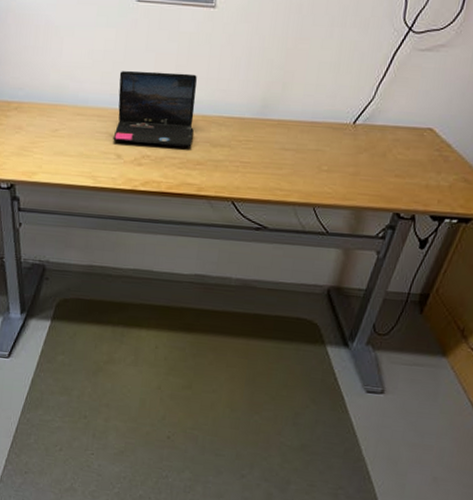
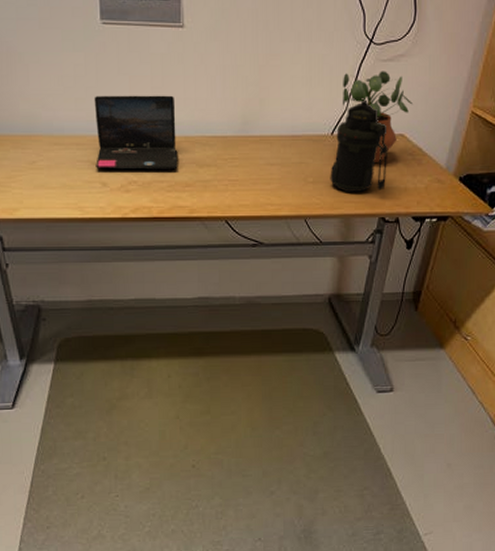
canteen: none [345,86,415,185] -> present [330,97,388,193]
potted plant: none [370,60,448,157] -> present [343,71,413,164]

